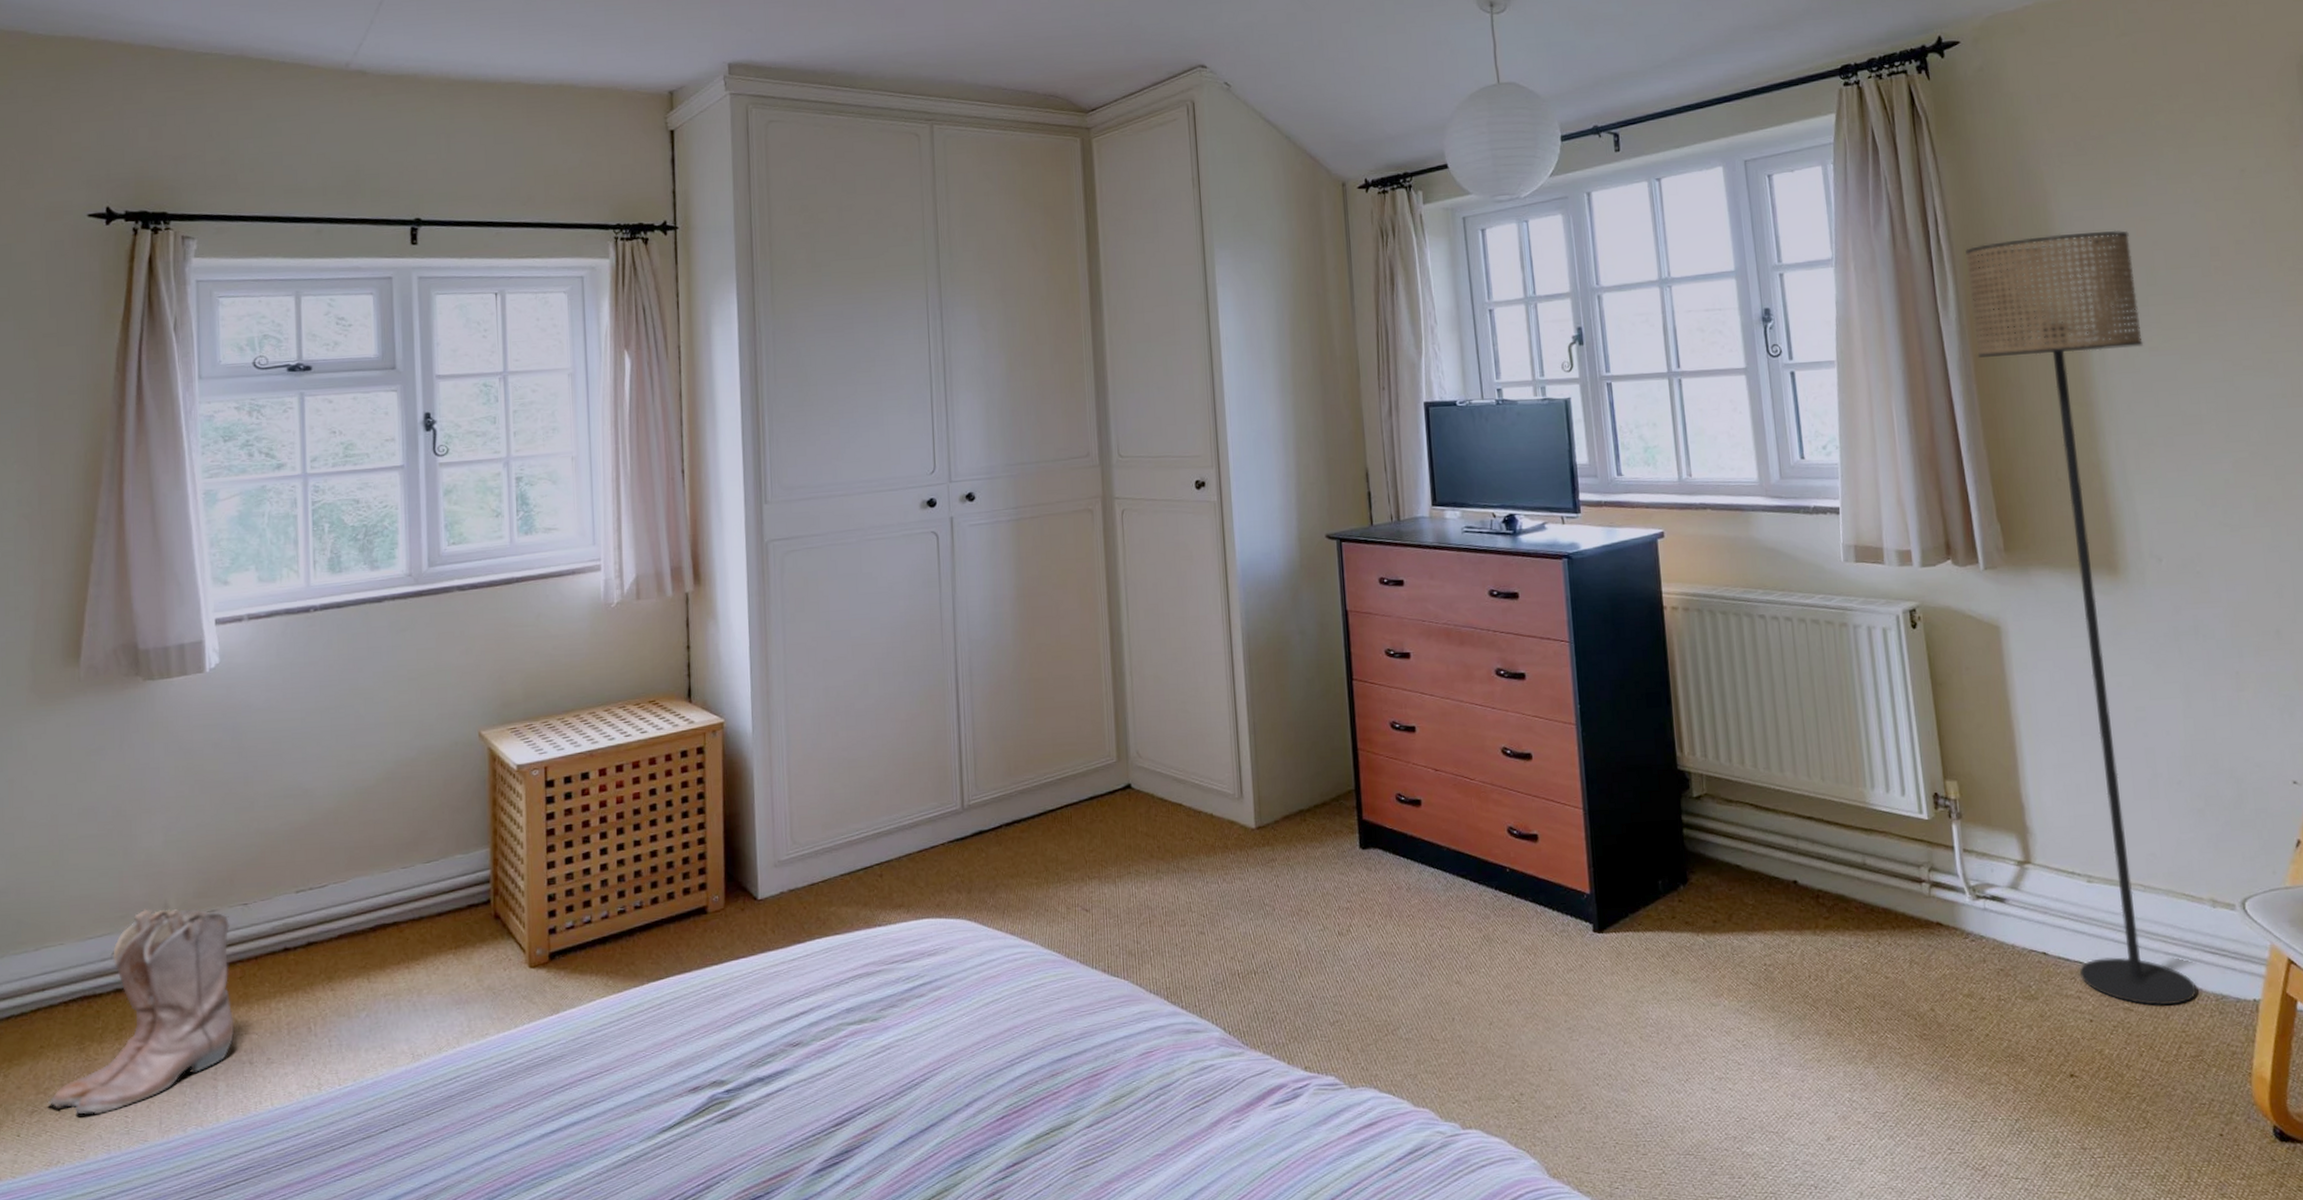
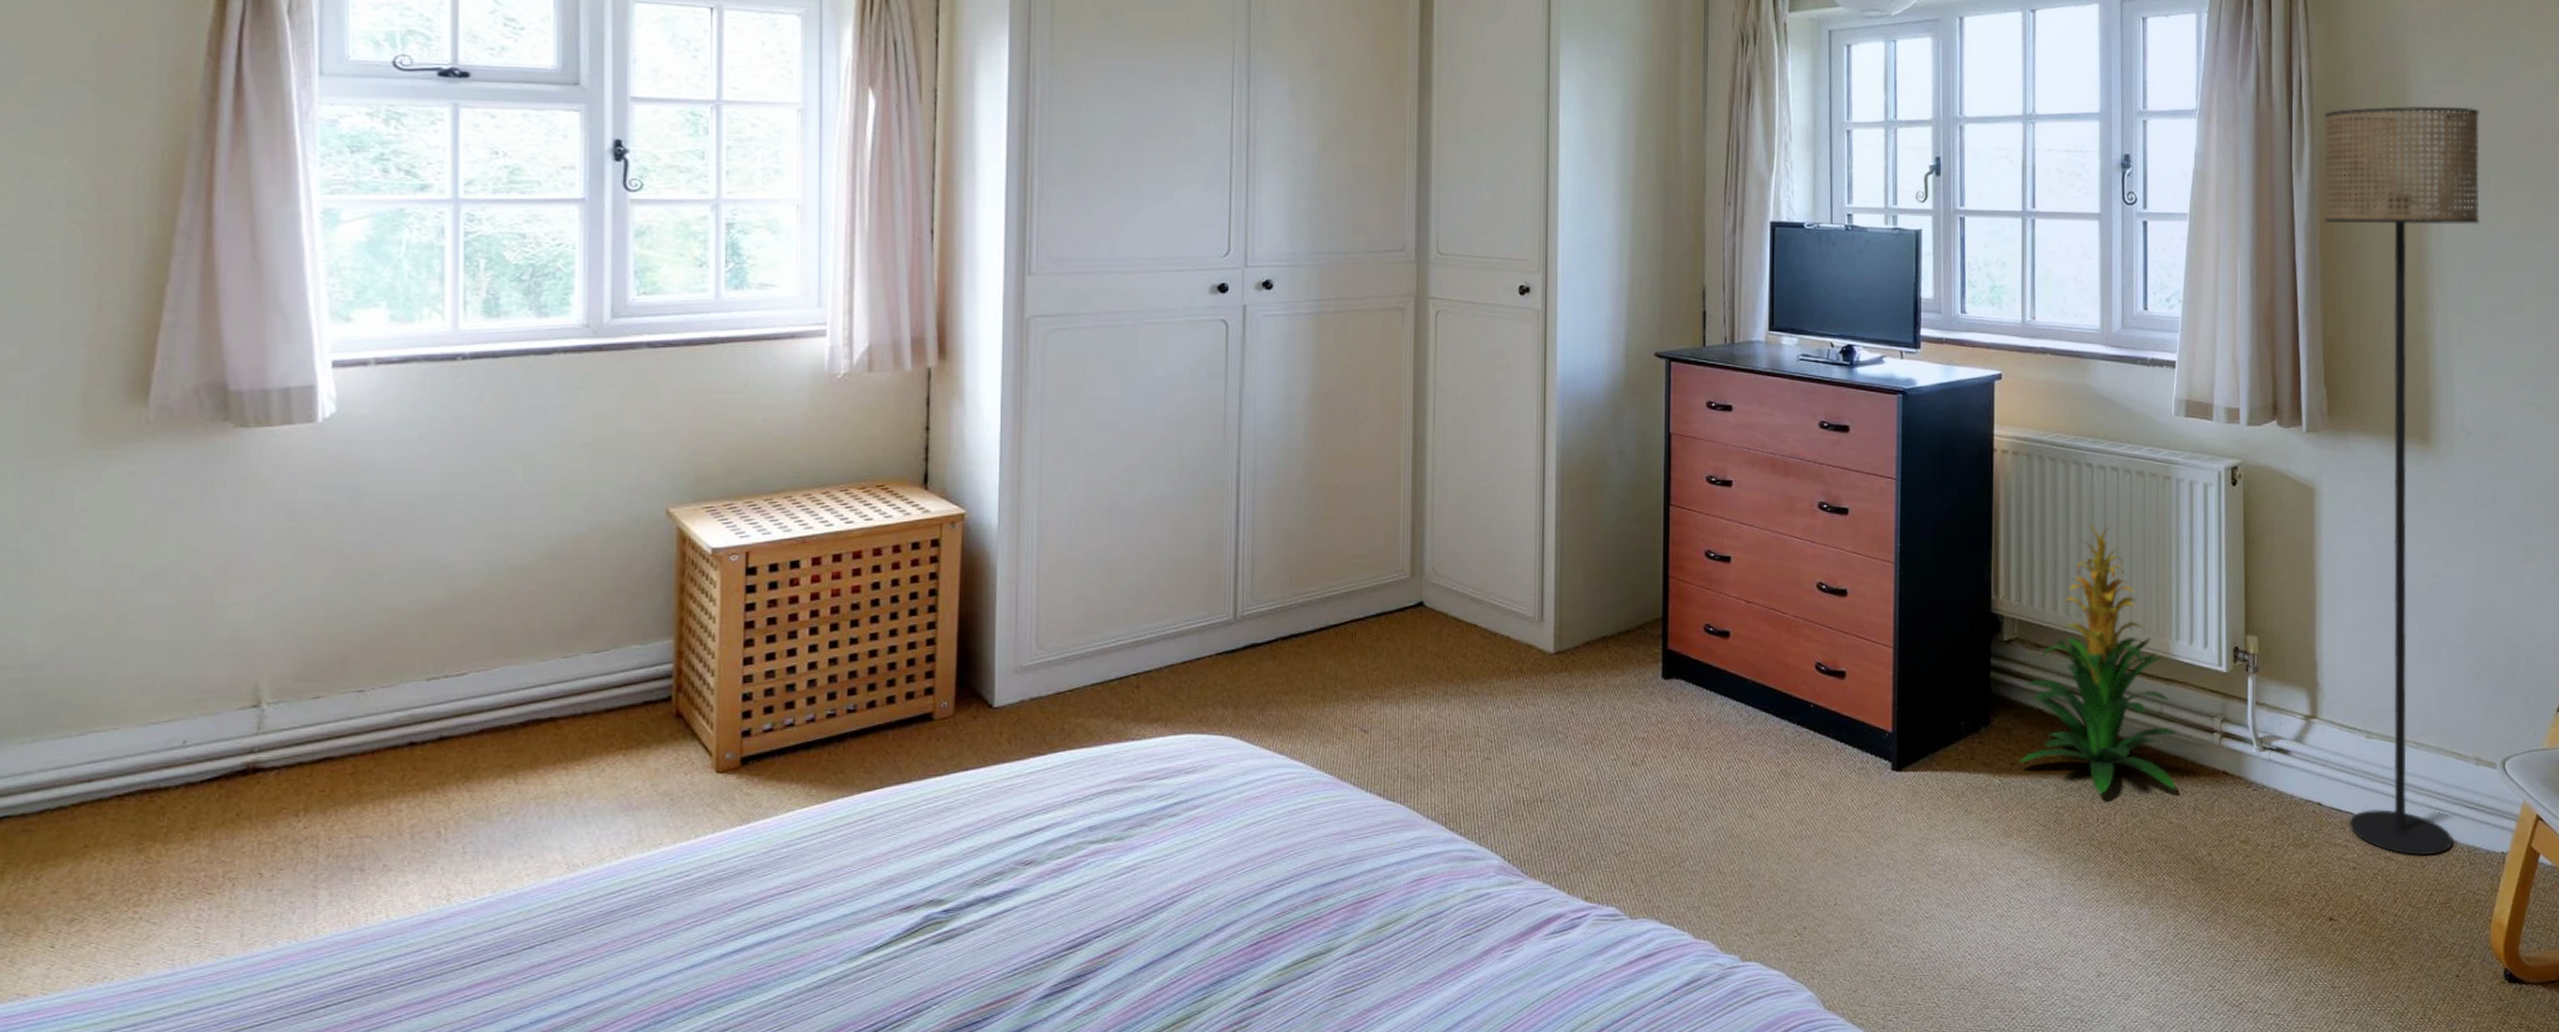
boots: present [47,909,234,1115] -> none [92,692,341,925]
indoor plant: none [1717,673,1889,950] -> present [2019,522,2179,794]

